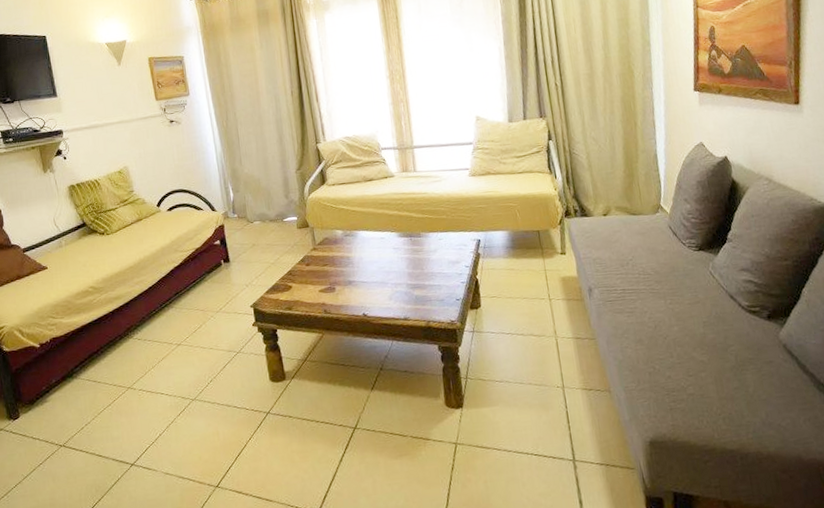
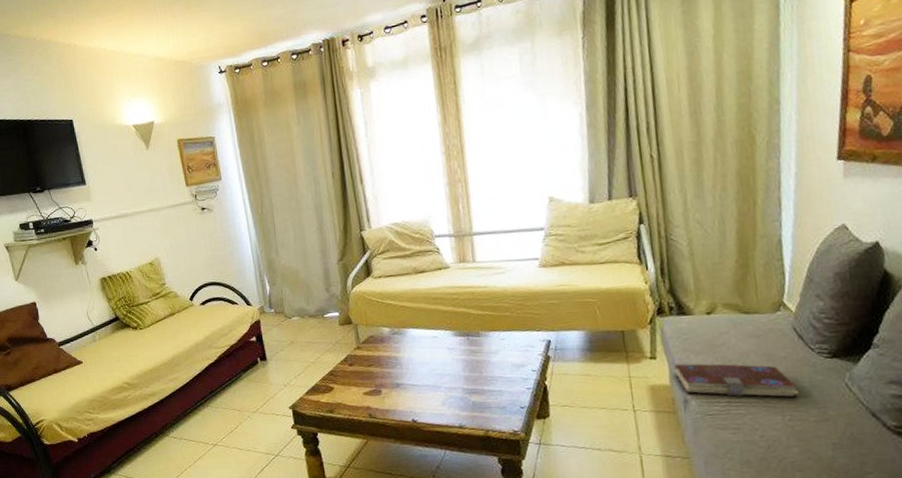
book: none [580,257,677,285] -> present [674,363,800,398]

